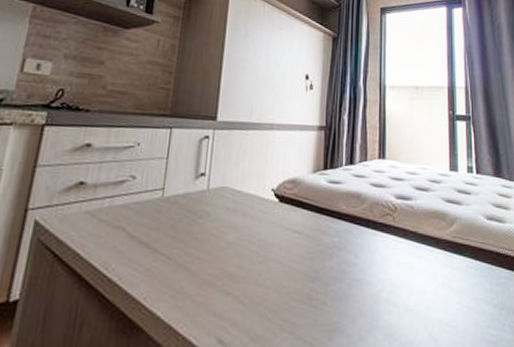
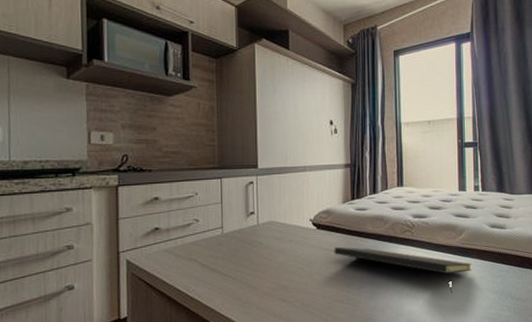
notepad: none [297,227,466,303] -> present [334,246,473,294]

